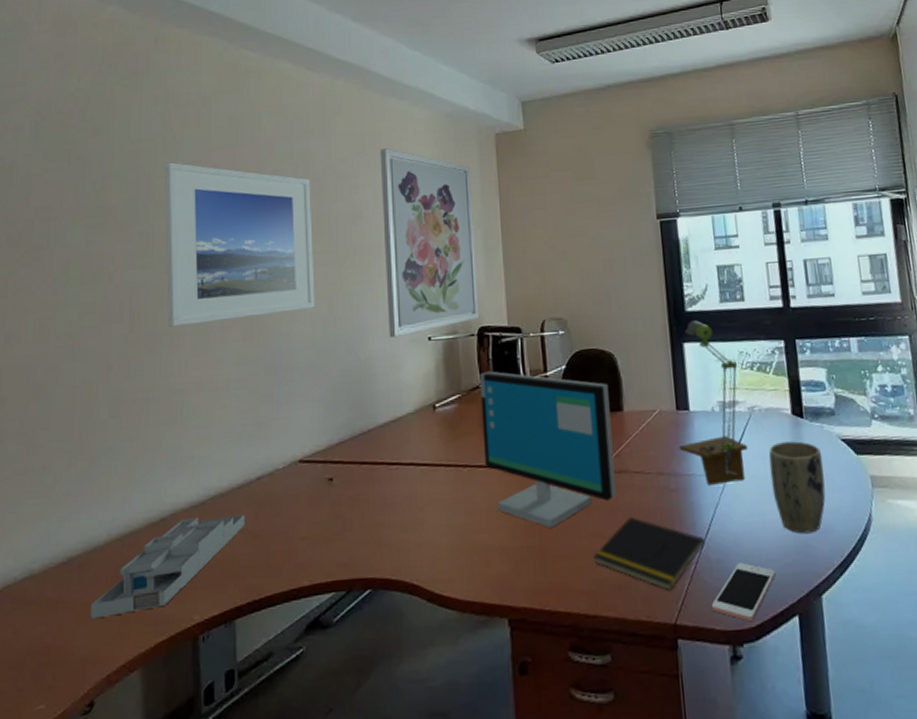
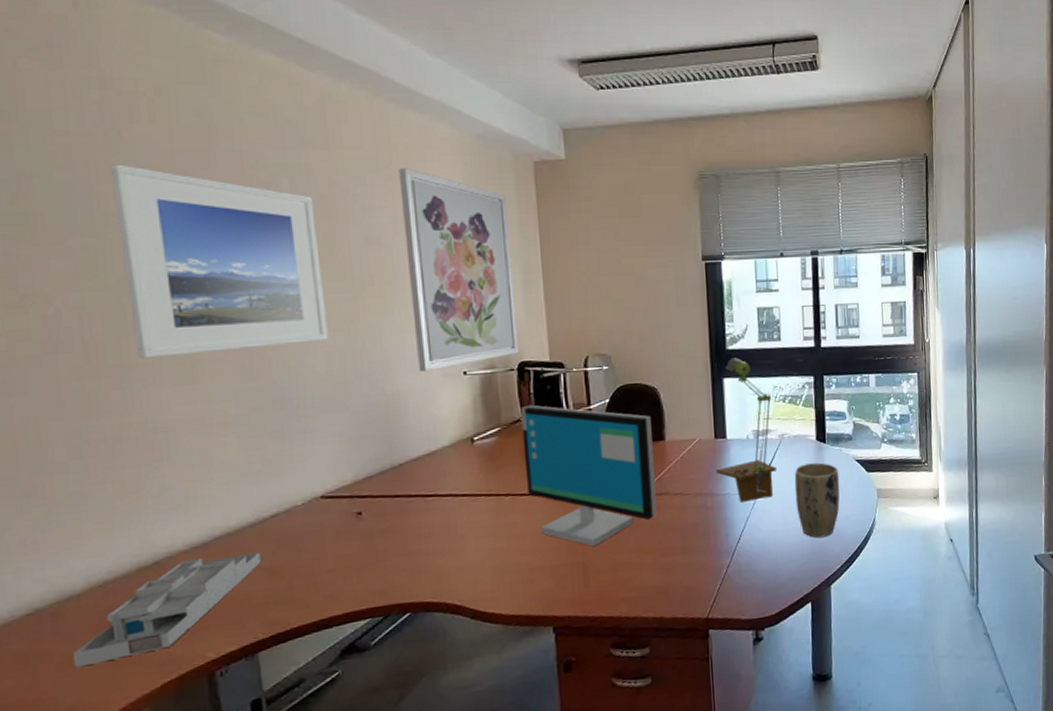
notepad: present [593,516,705,590] -> none [635,532,735,591]
cell phone: present [711,562,776,622] -> none [739,564,795,611]

